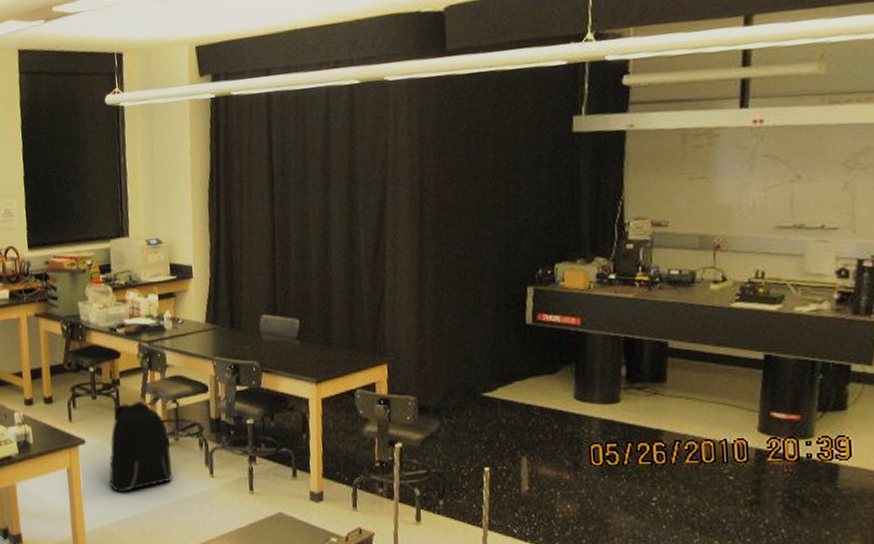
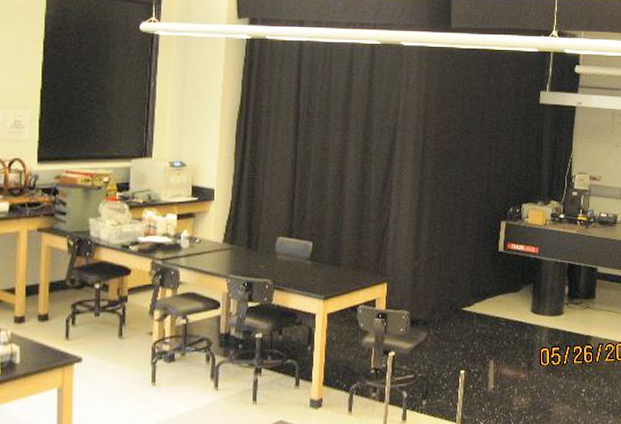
backpack: present [108,401,172,493] -> none [104,318,176,411]

